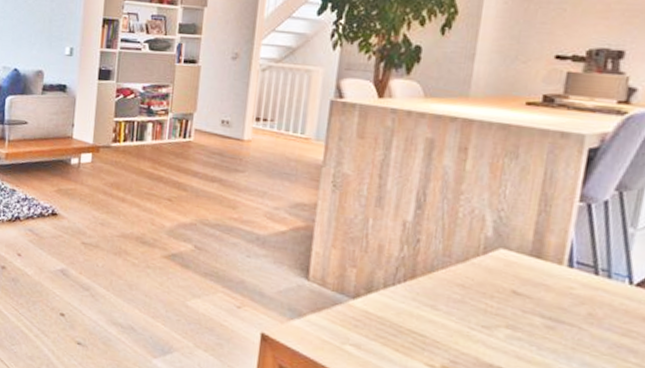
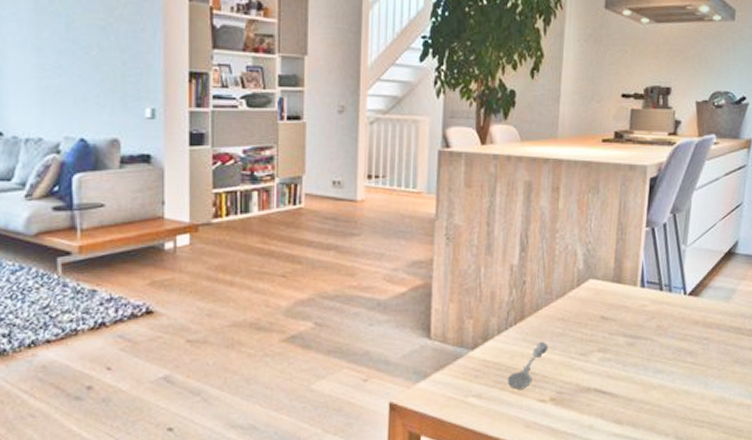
soupspoon: none [391,304,443,350] -> present [507,341,549,390]

